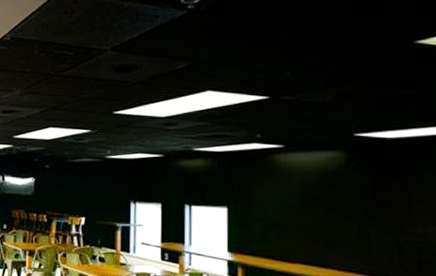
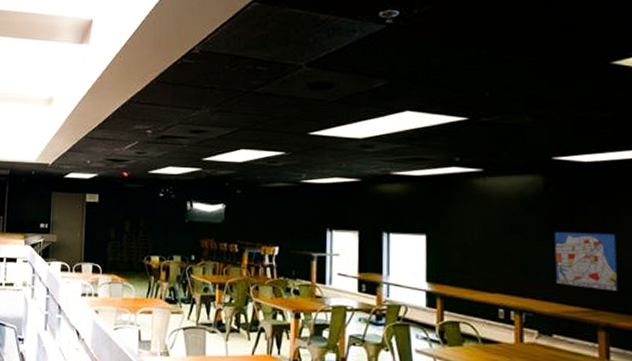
wall art: none [356,204,424,265] -> present [554,231,620,292]

